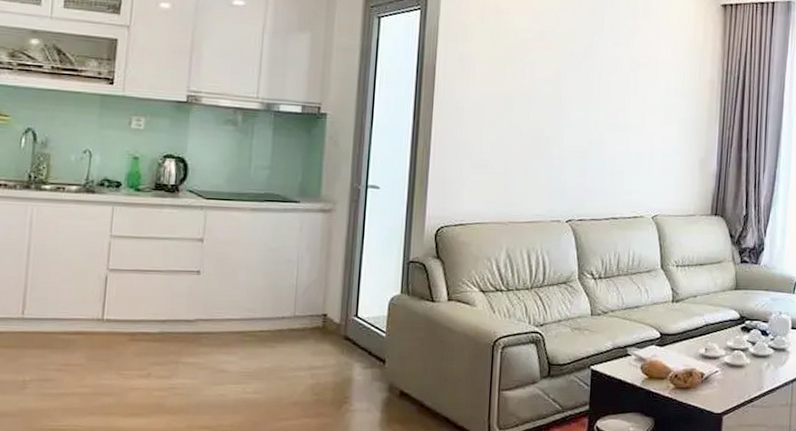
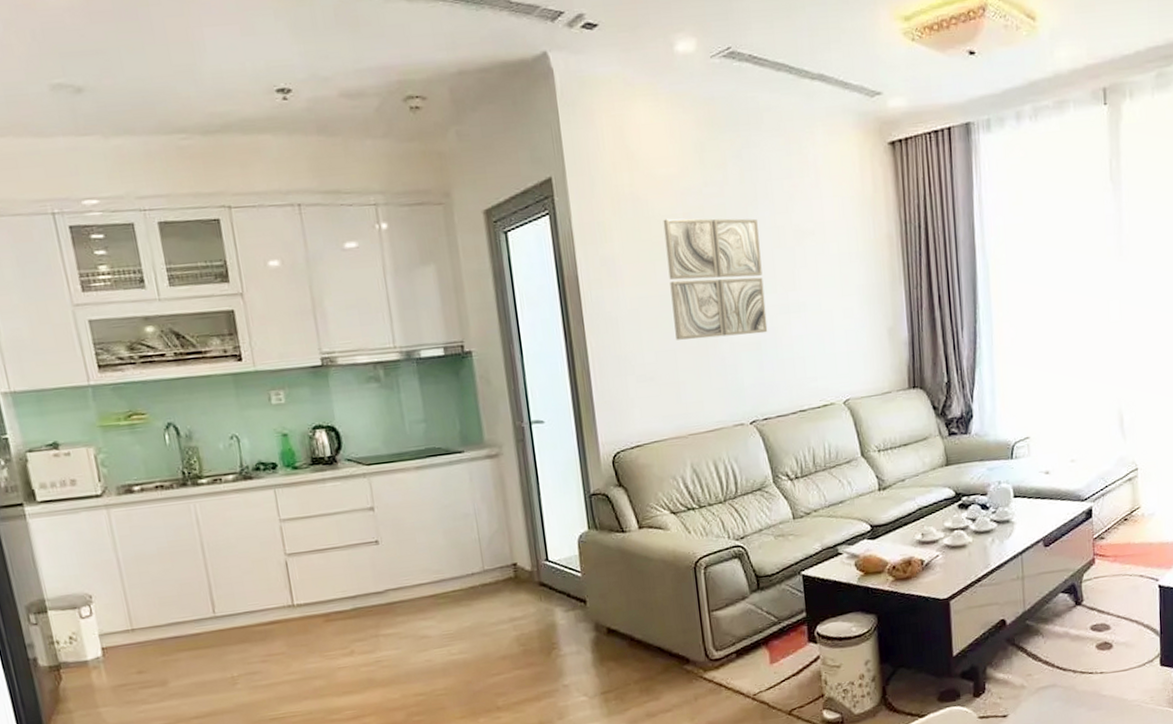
wall art: none [513,32,600,144] -> present [663,218,768,340]

